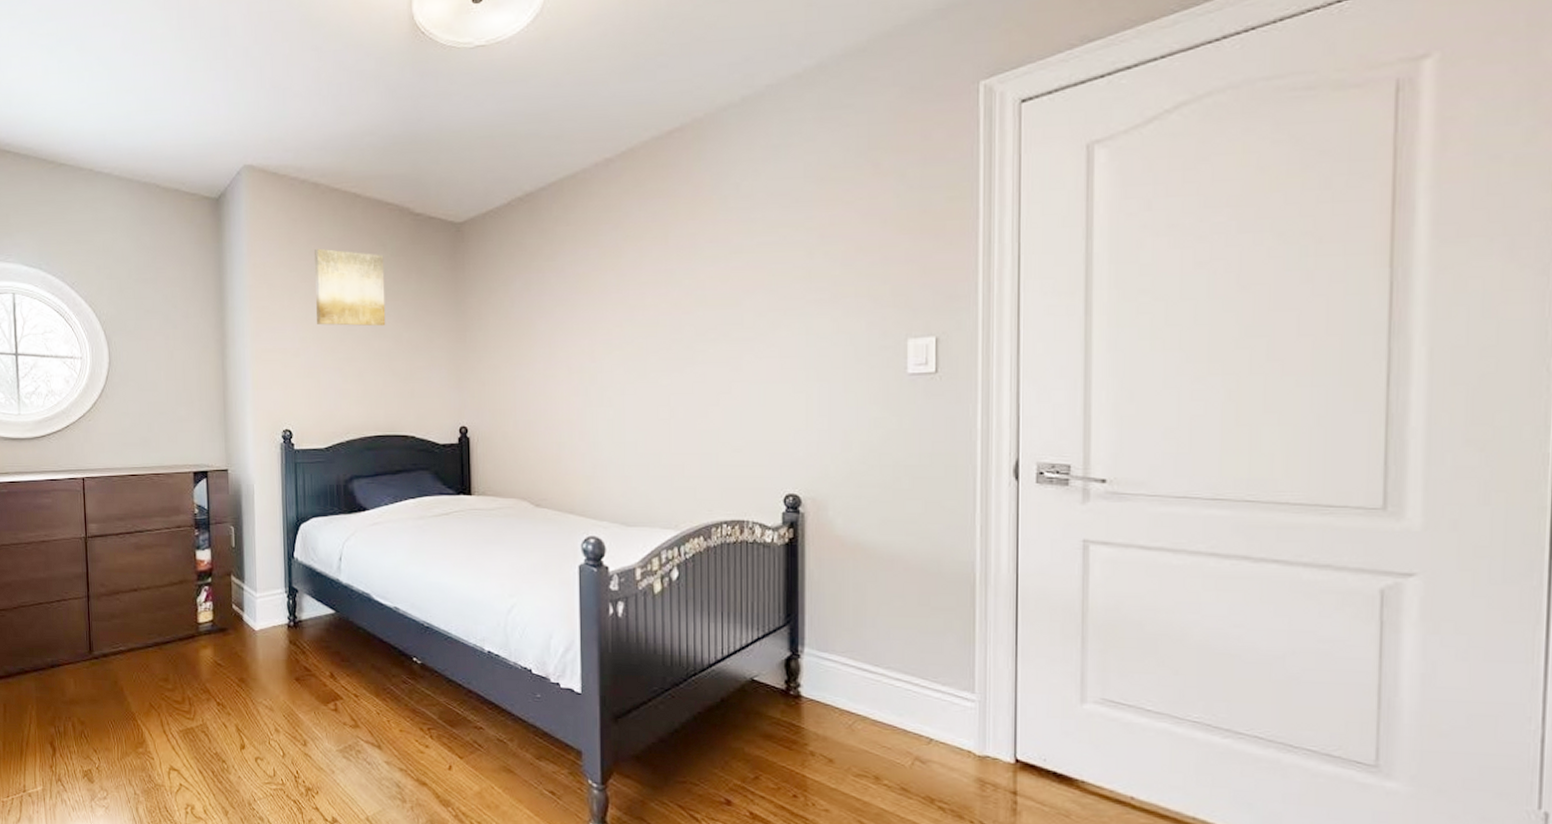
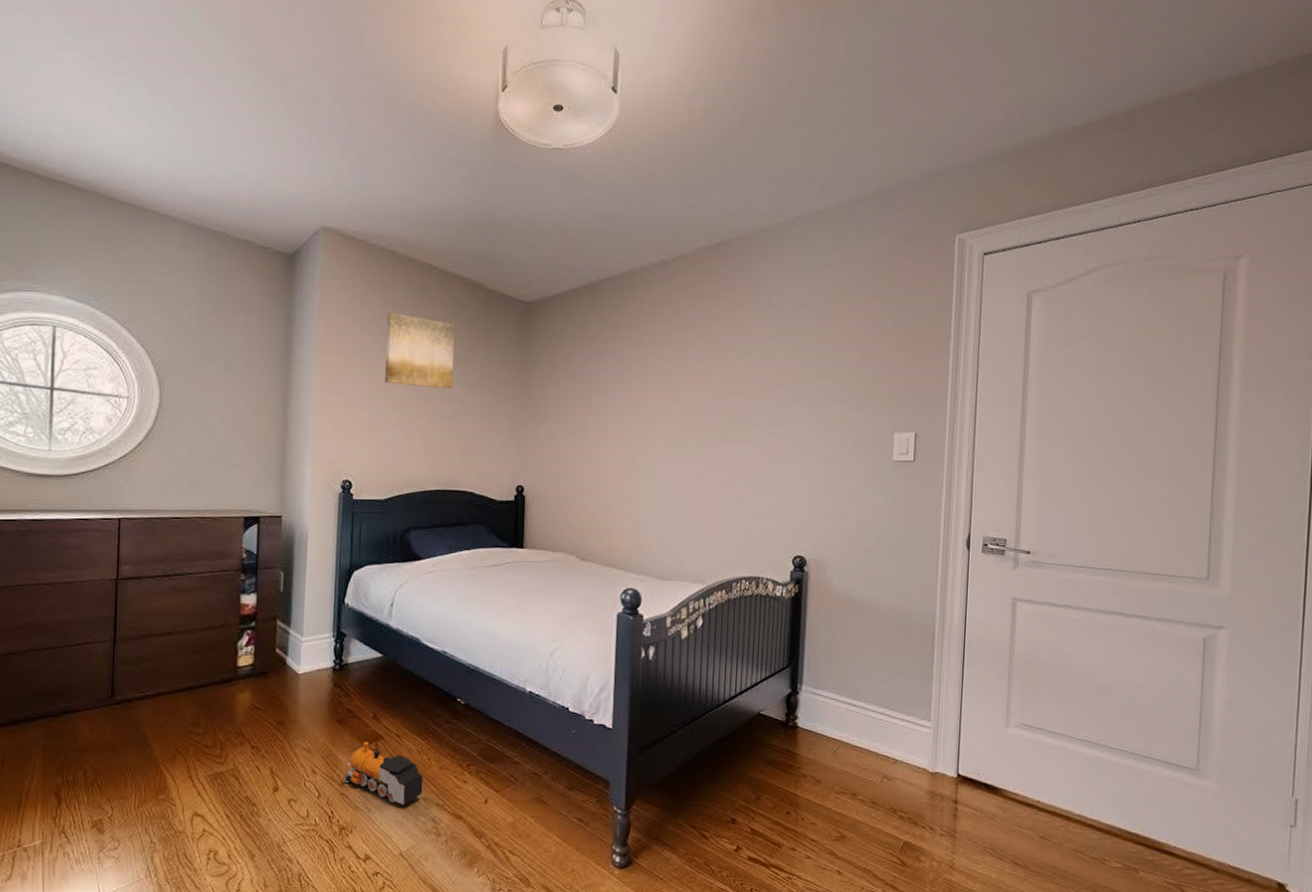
toy train: none [305,701,385,768] -> present [343,742,423,805]

